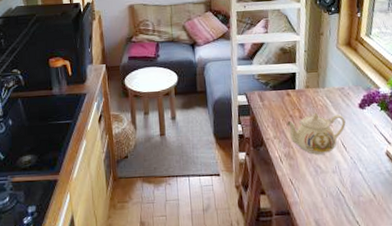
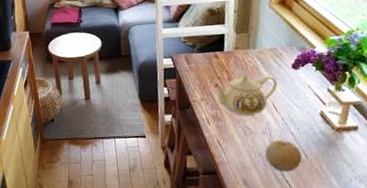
fruit: none [335,179,371,213] -> present [265,140,302,172]

